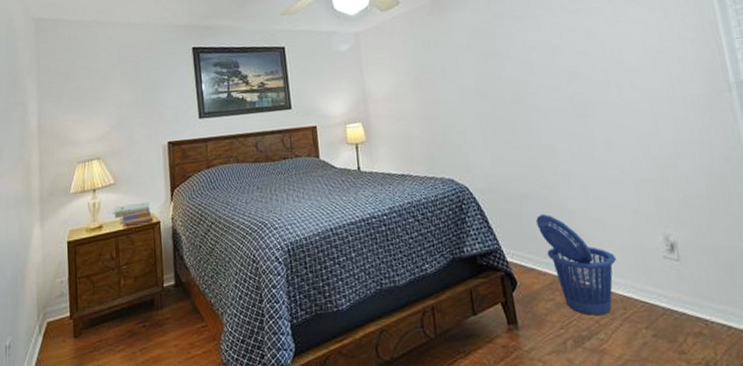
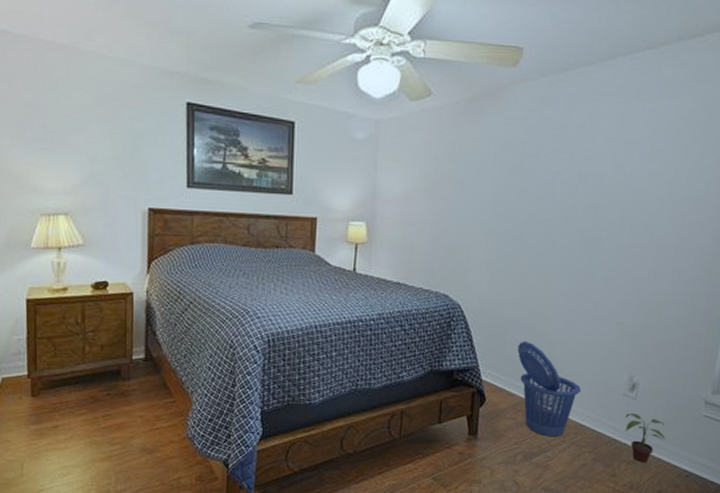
books: present [113,201,153,228] -> none [80,269,126,294]
potted plant: none [673,277,729,334] -> present [625,413,666,463]

